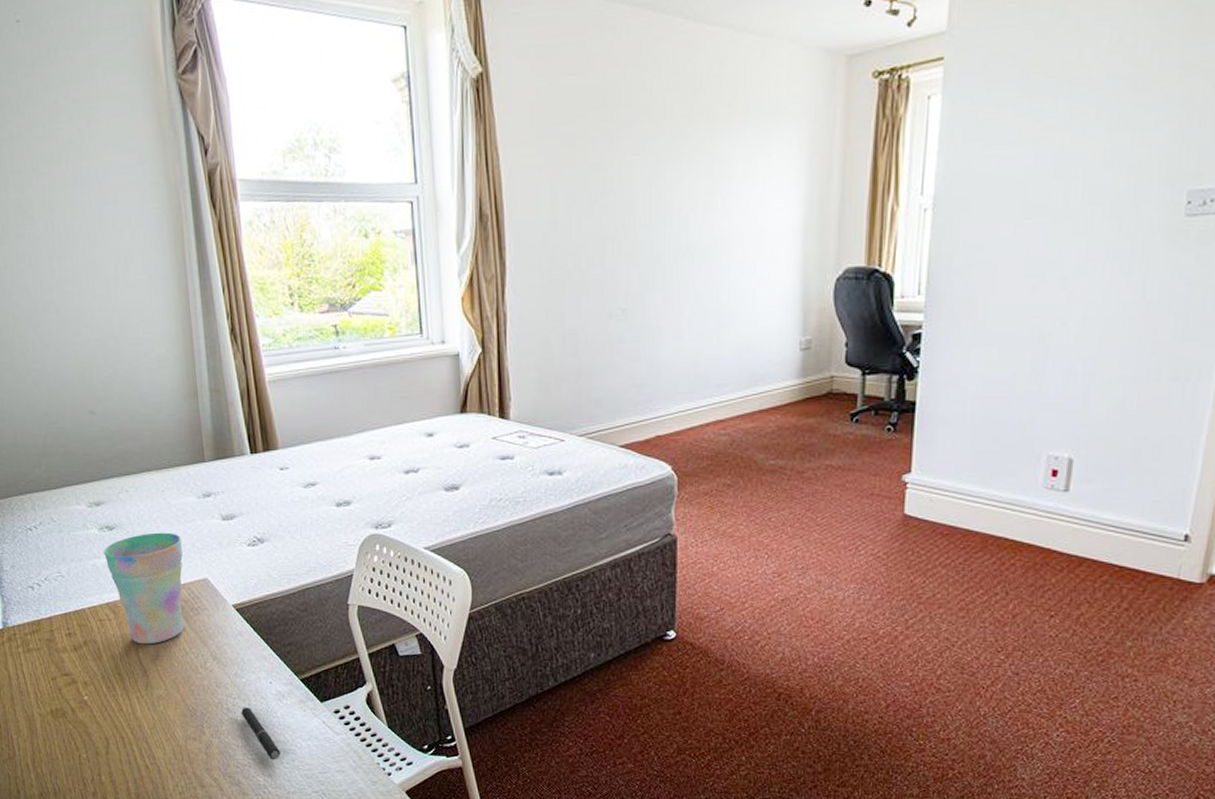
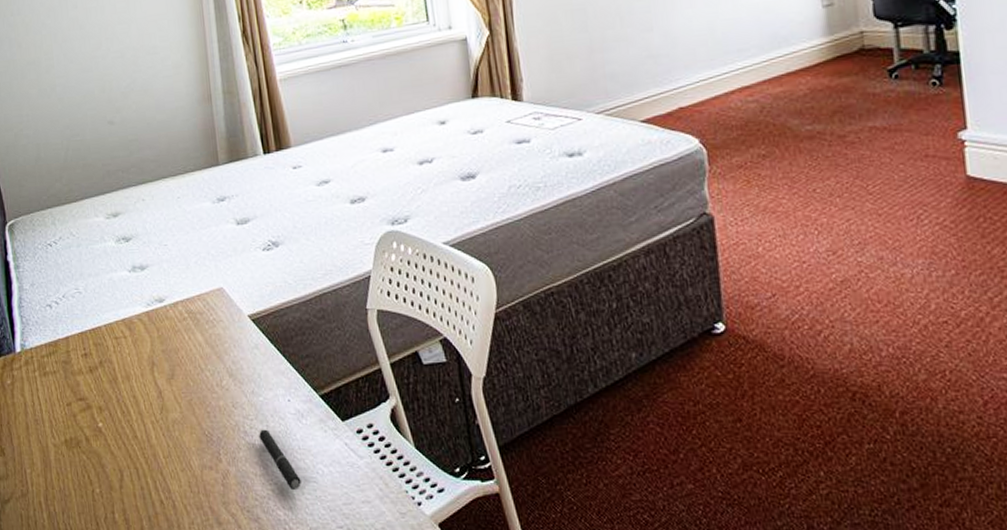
cup: present [104,532,183,645] -> none [120,241,199,363]

